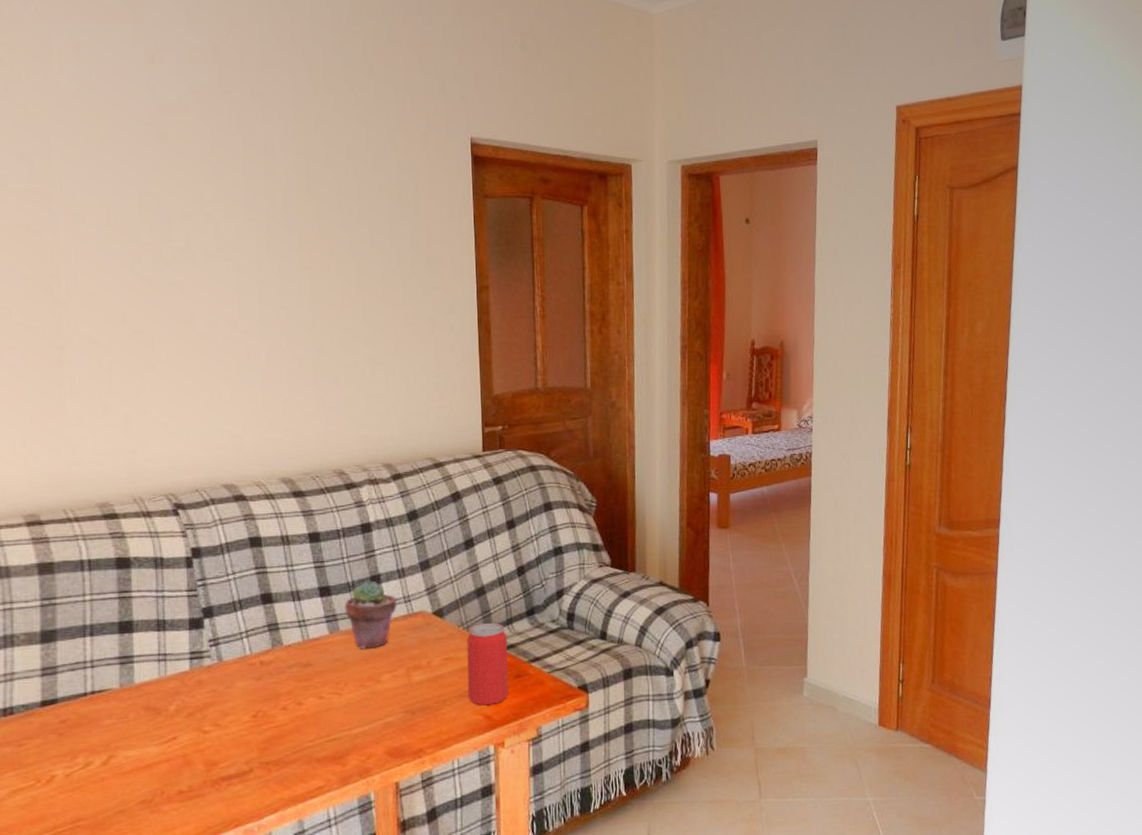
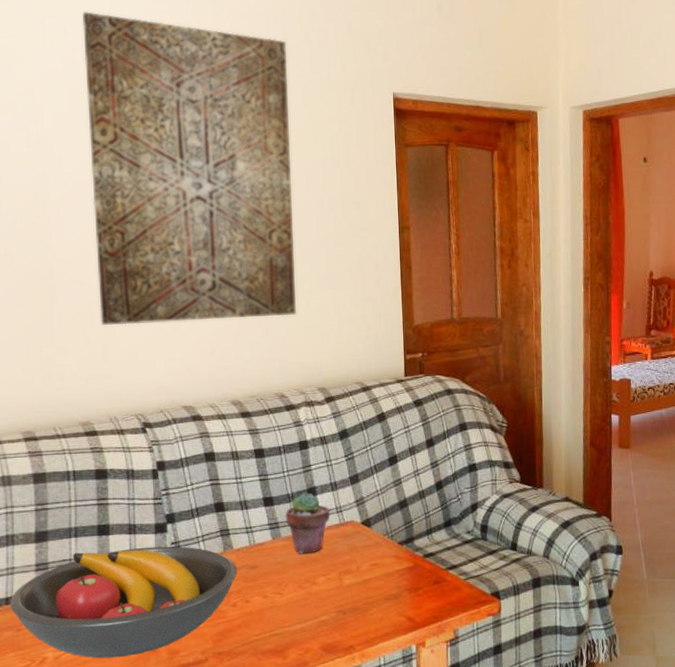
fruit bowl: none [8,643,288,774] -> present [9,546,238,659]
wall art: none [99,26,359,392] -> present [83,11,297,326]
beverage can: present [467,623,509,706] -> none [391,533,429,608]

